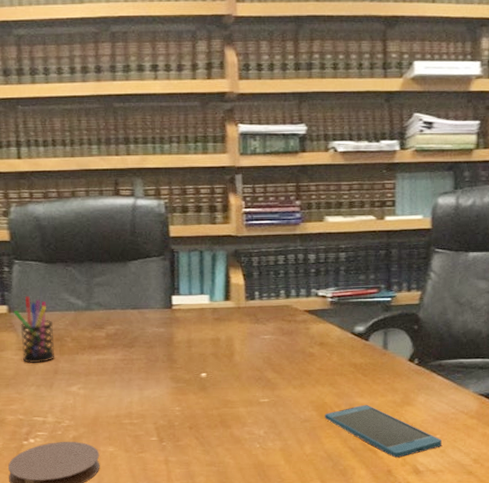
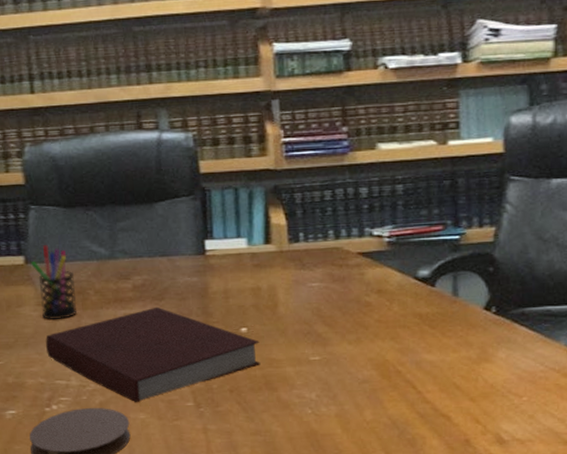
notebook: none [25,353,217,438] -> present [46,306,261,403]
smartphone: present [324,404,442,458] -> none [386,361,530,425]

